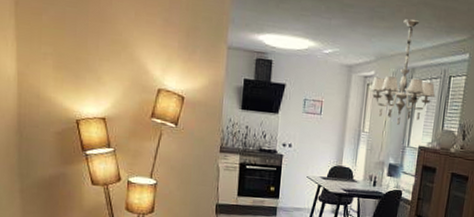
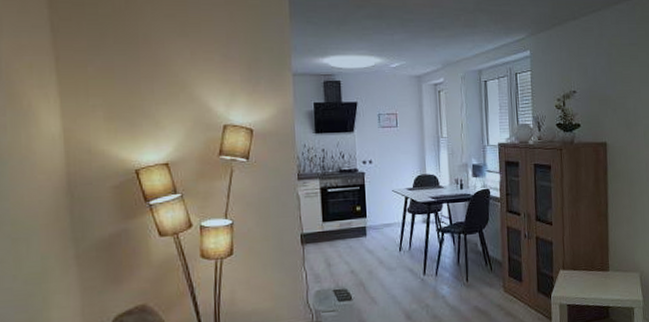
chandelier: present [370,19,436,125] -> none [442,26,506,126]

